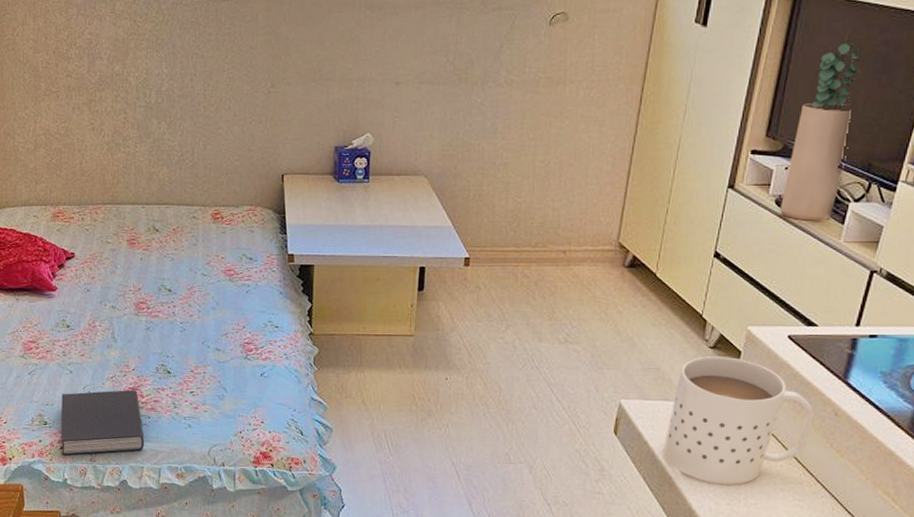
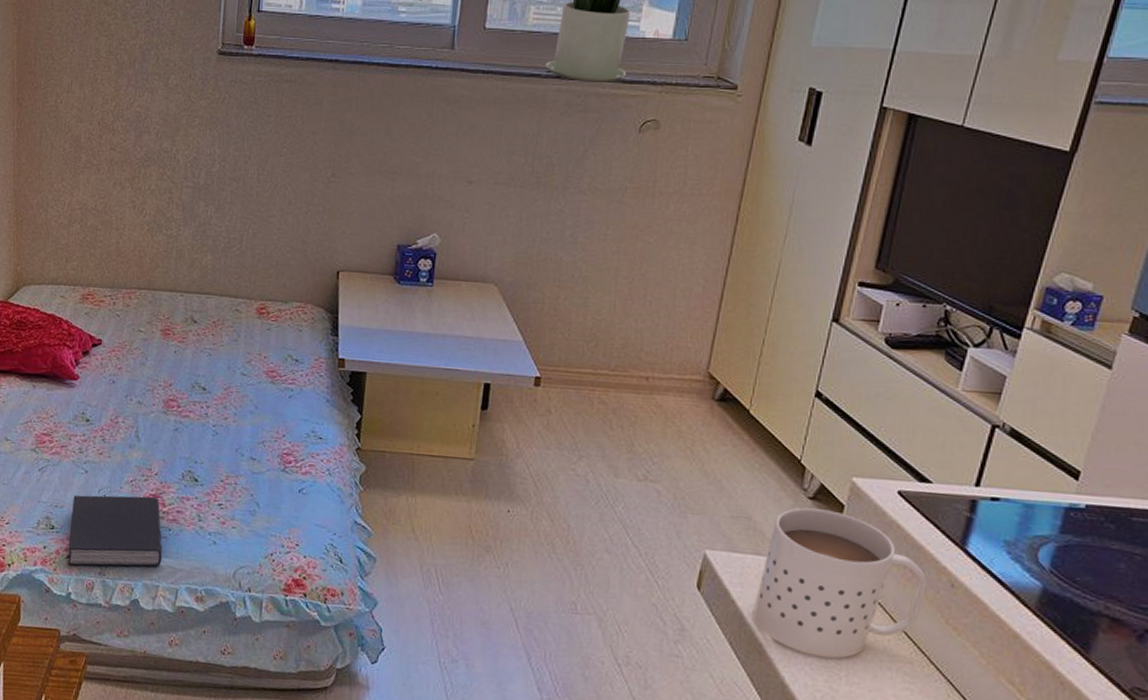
vase: present [780,32,860,221] -> none [890,162,980,366]

